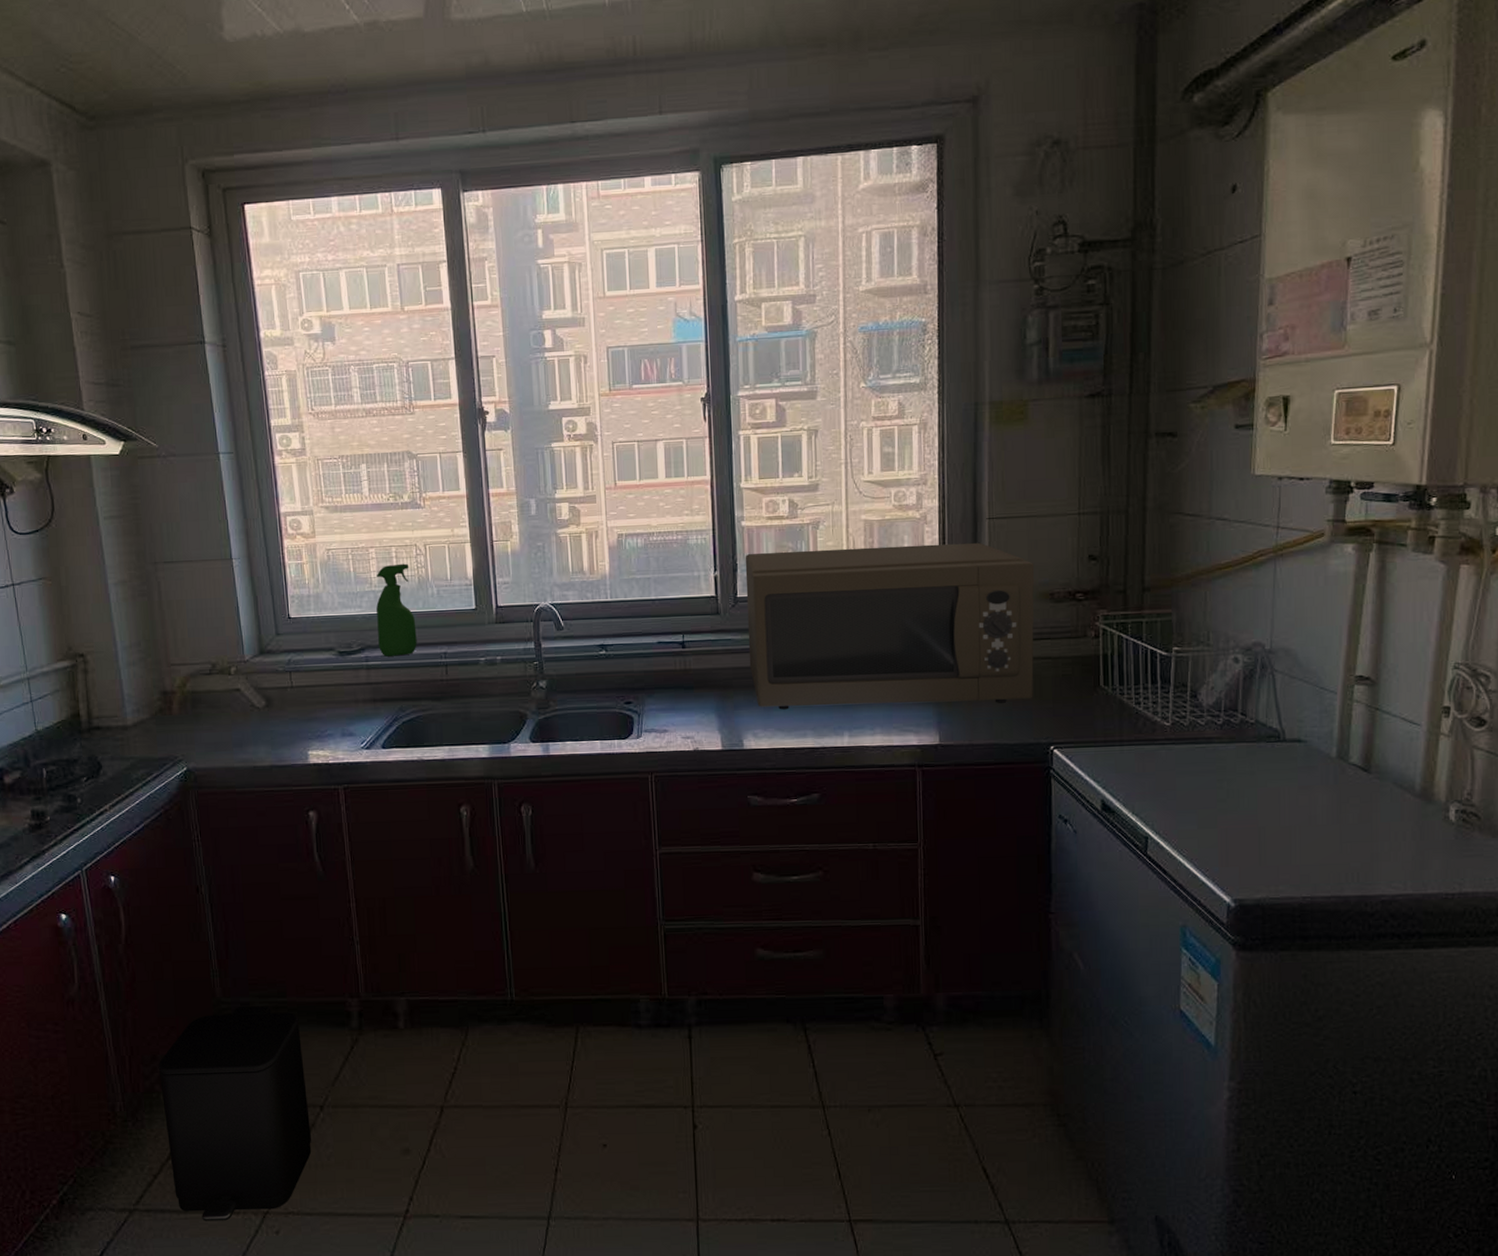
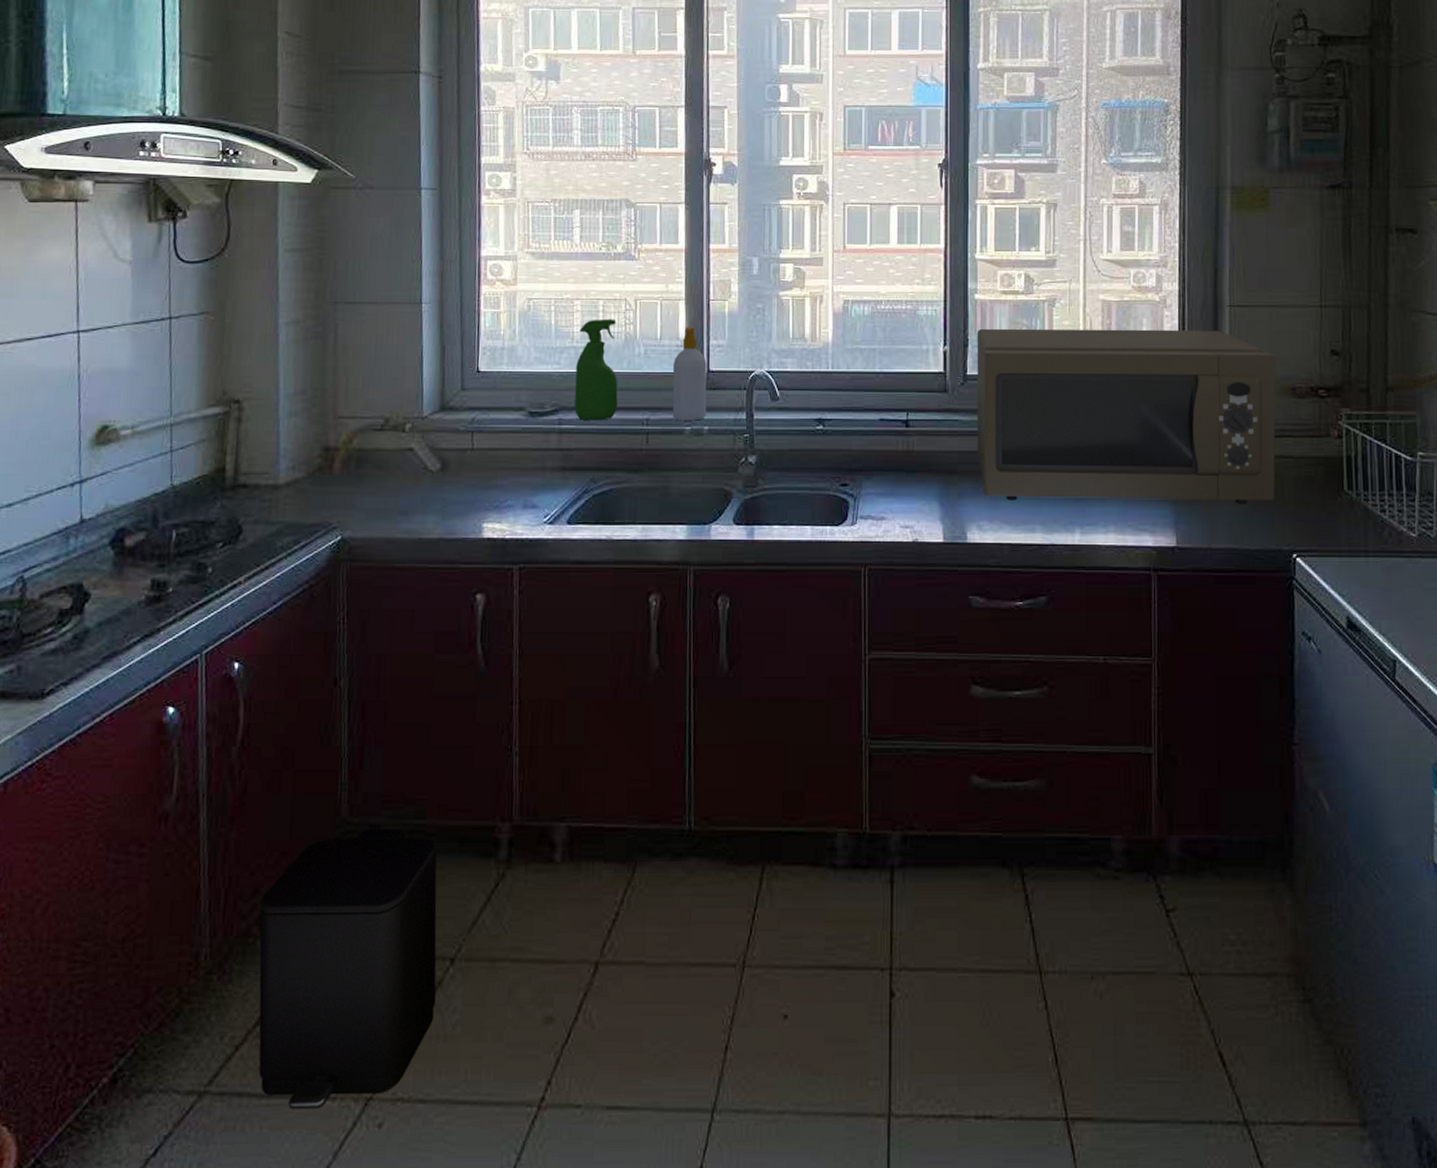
soap bottle: none [464,567,499,653] -> present [672,327,707,421]

